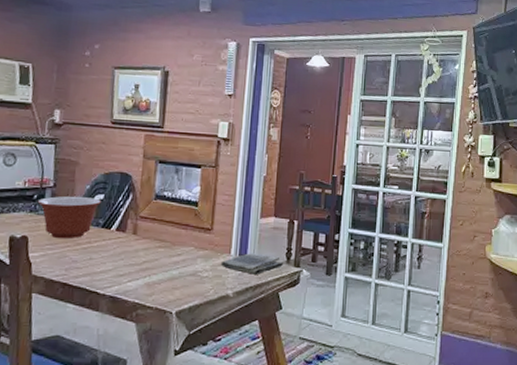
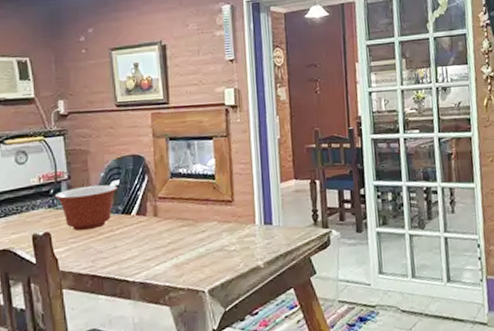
dish towel: present [220,253,284,275] -> none [246,219,312,242]

